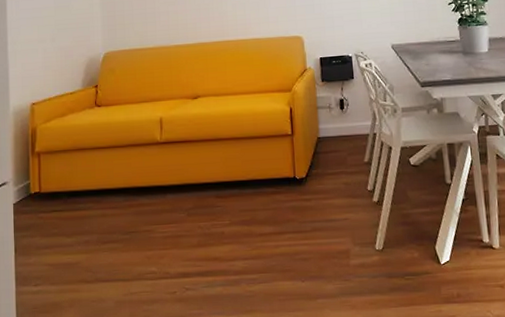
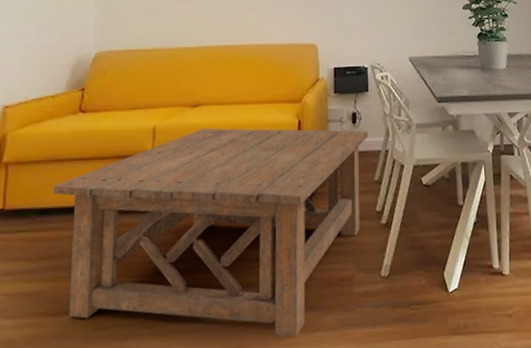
coffee table: none [79,115,357,303] -> present [52,128,369,337]

